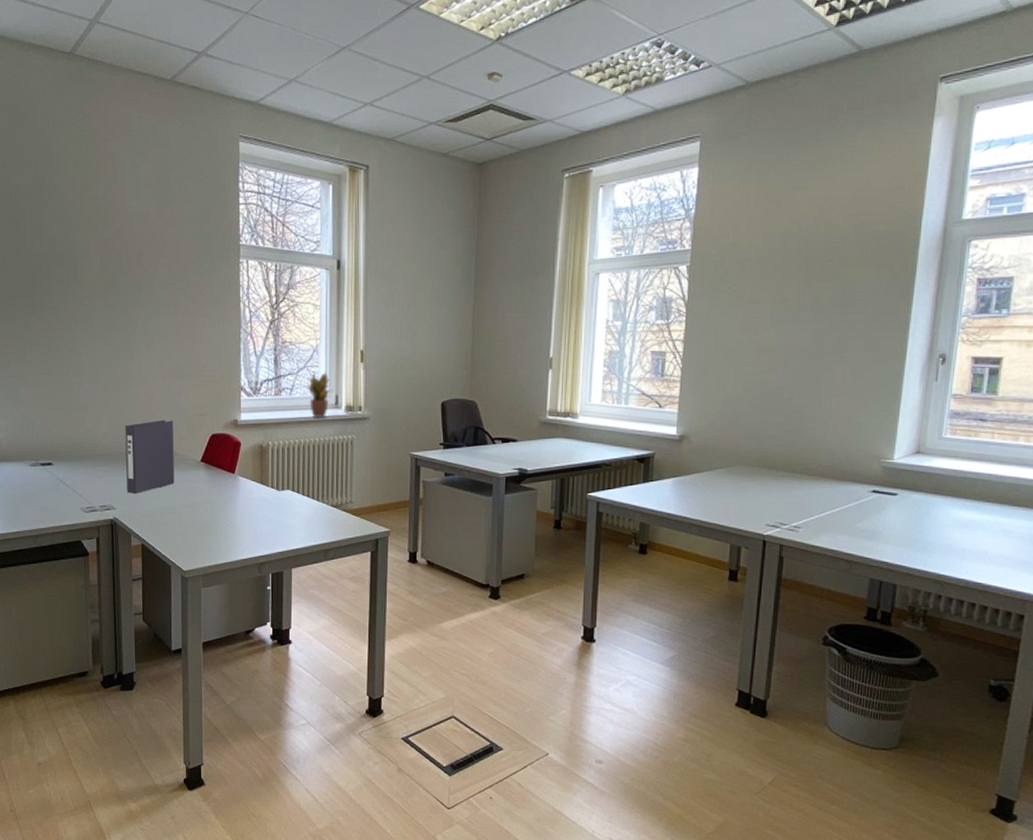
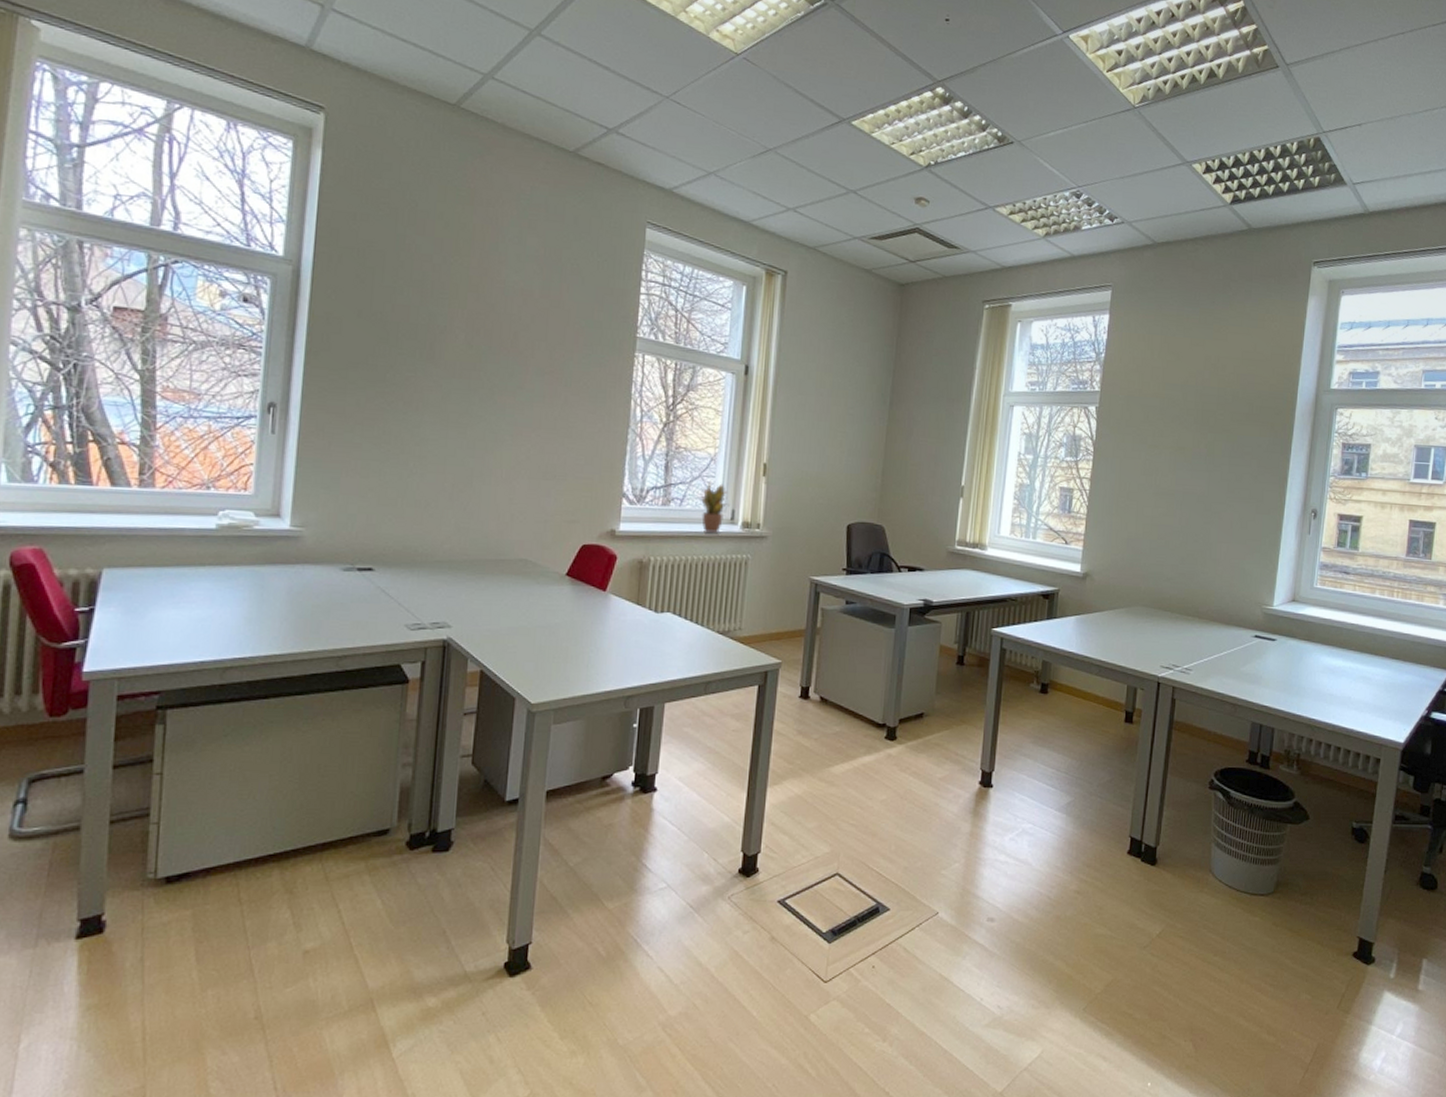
binder: present [125,419,175,493] -> none [469,524,537,610]

